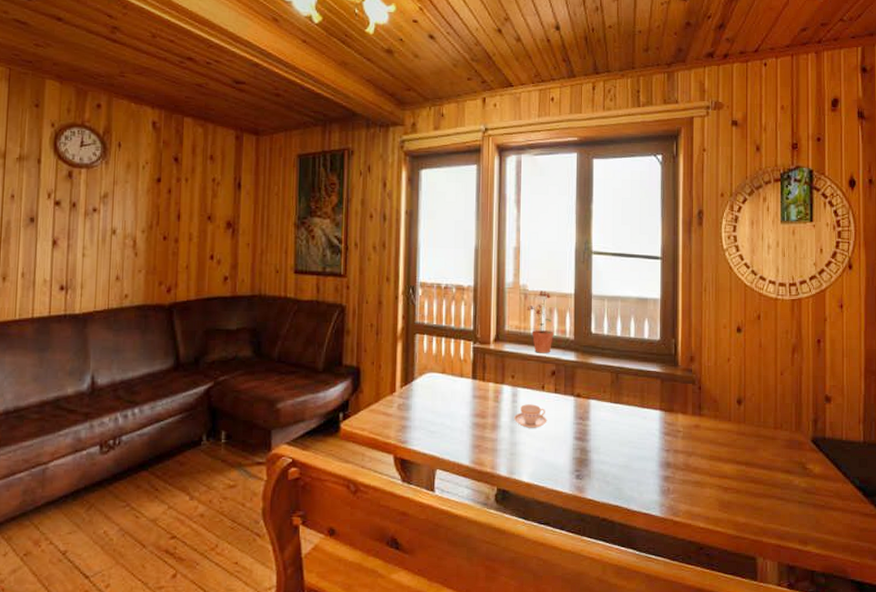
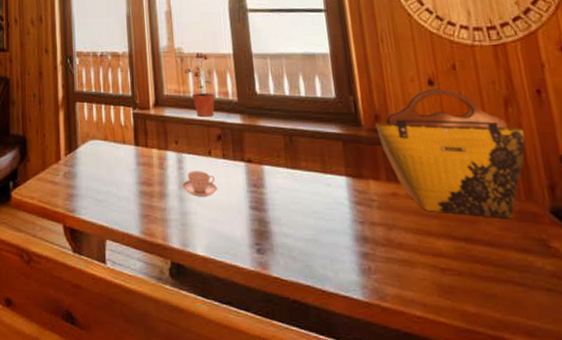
tote bag: none [690,335,803,447] -> present [375,88,525,220]

